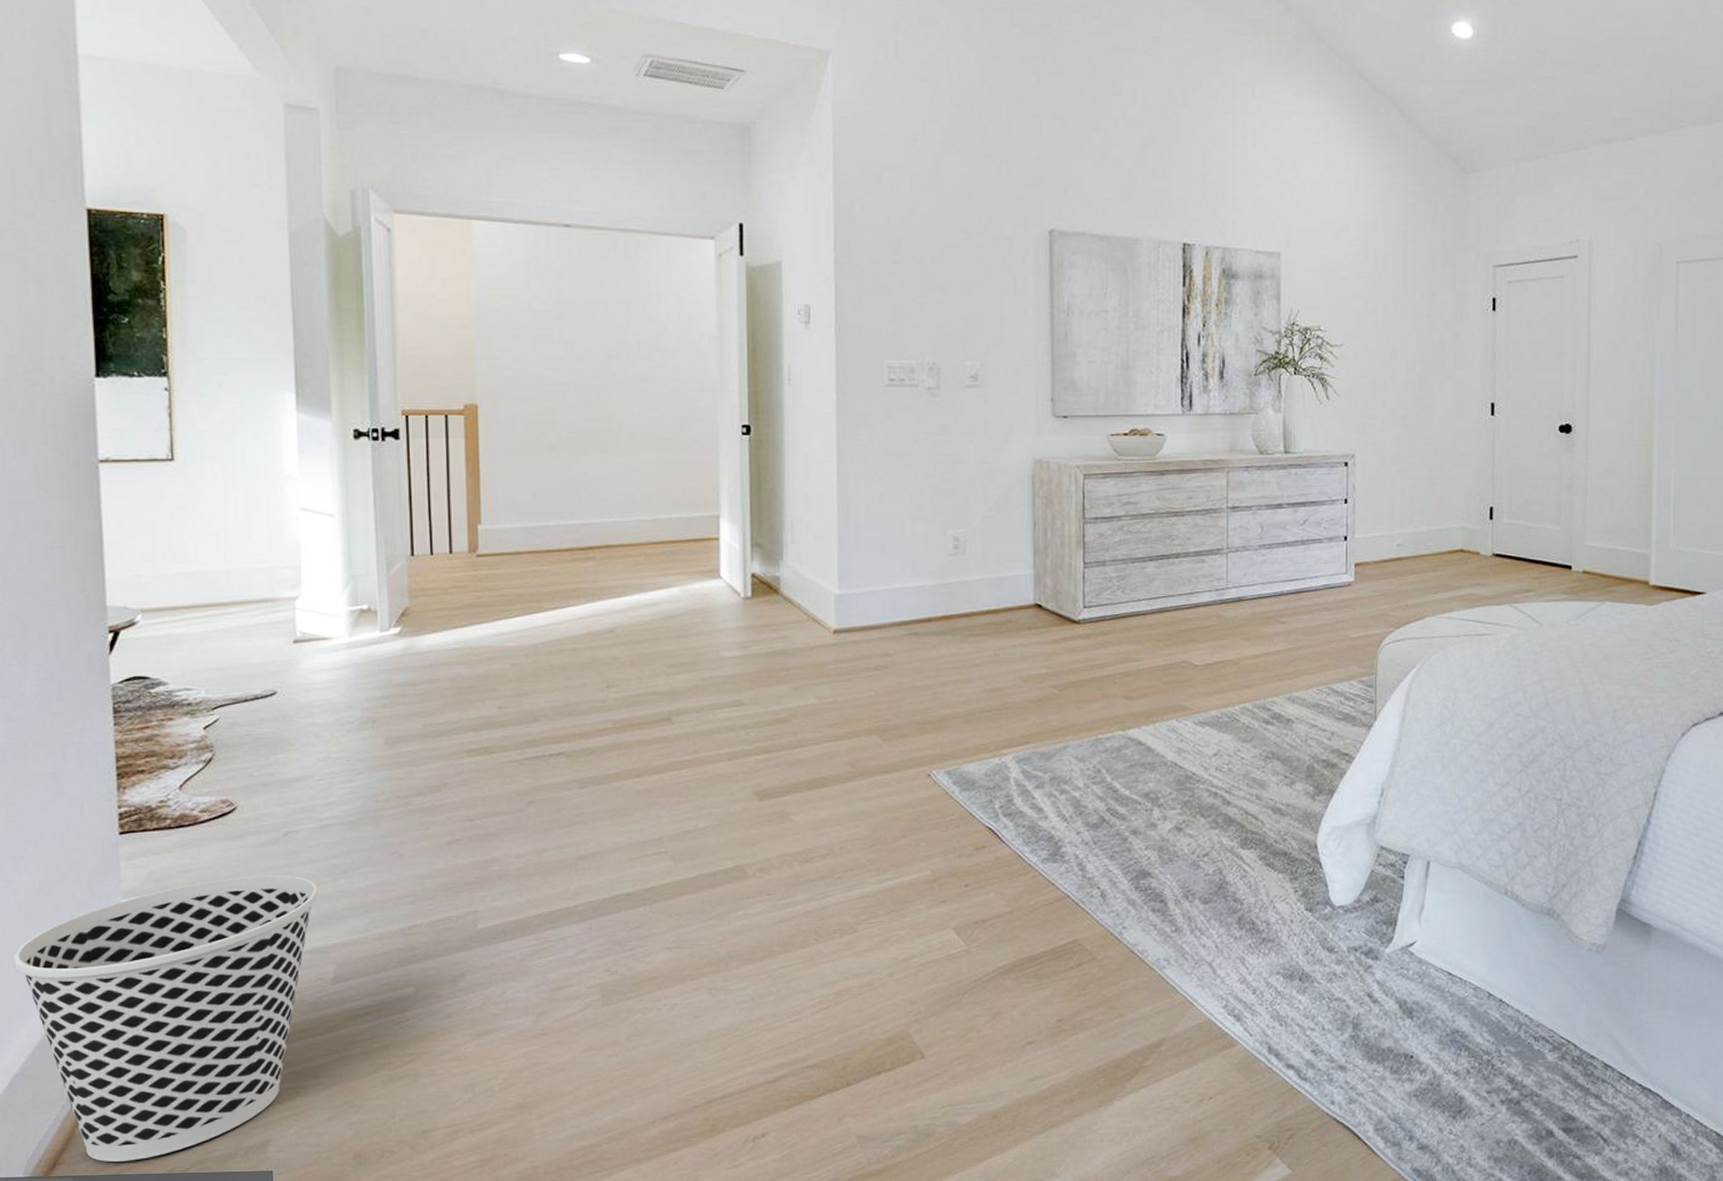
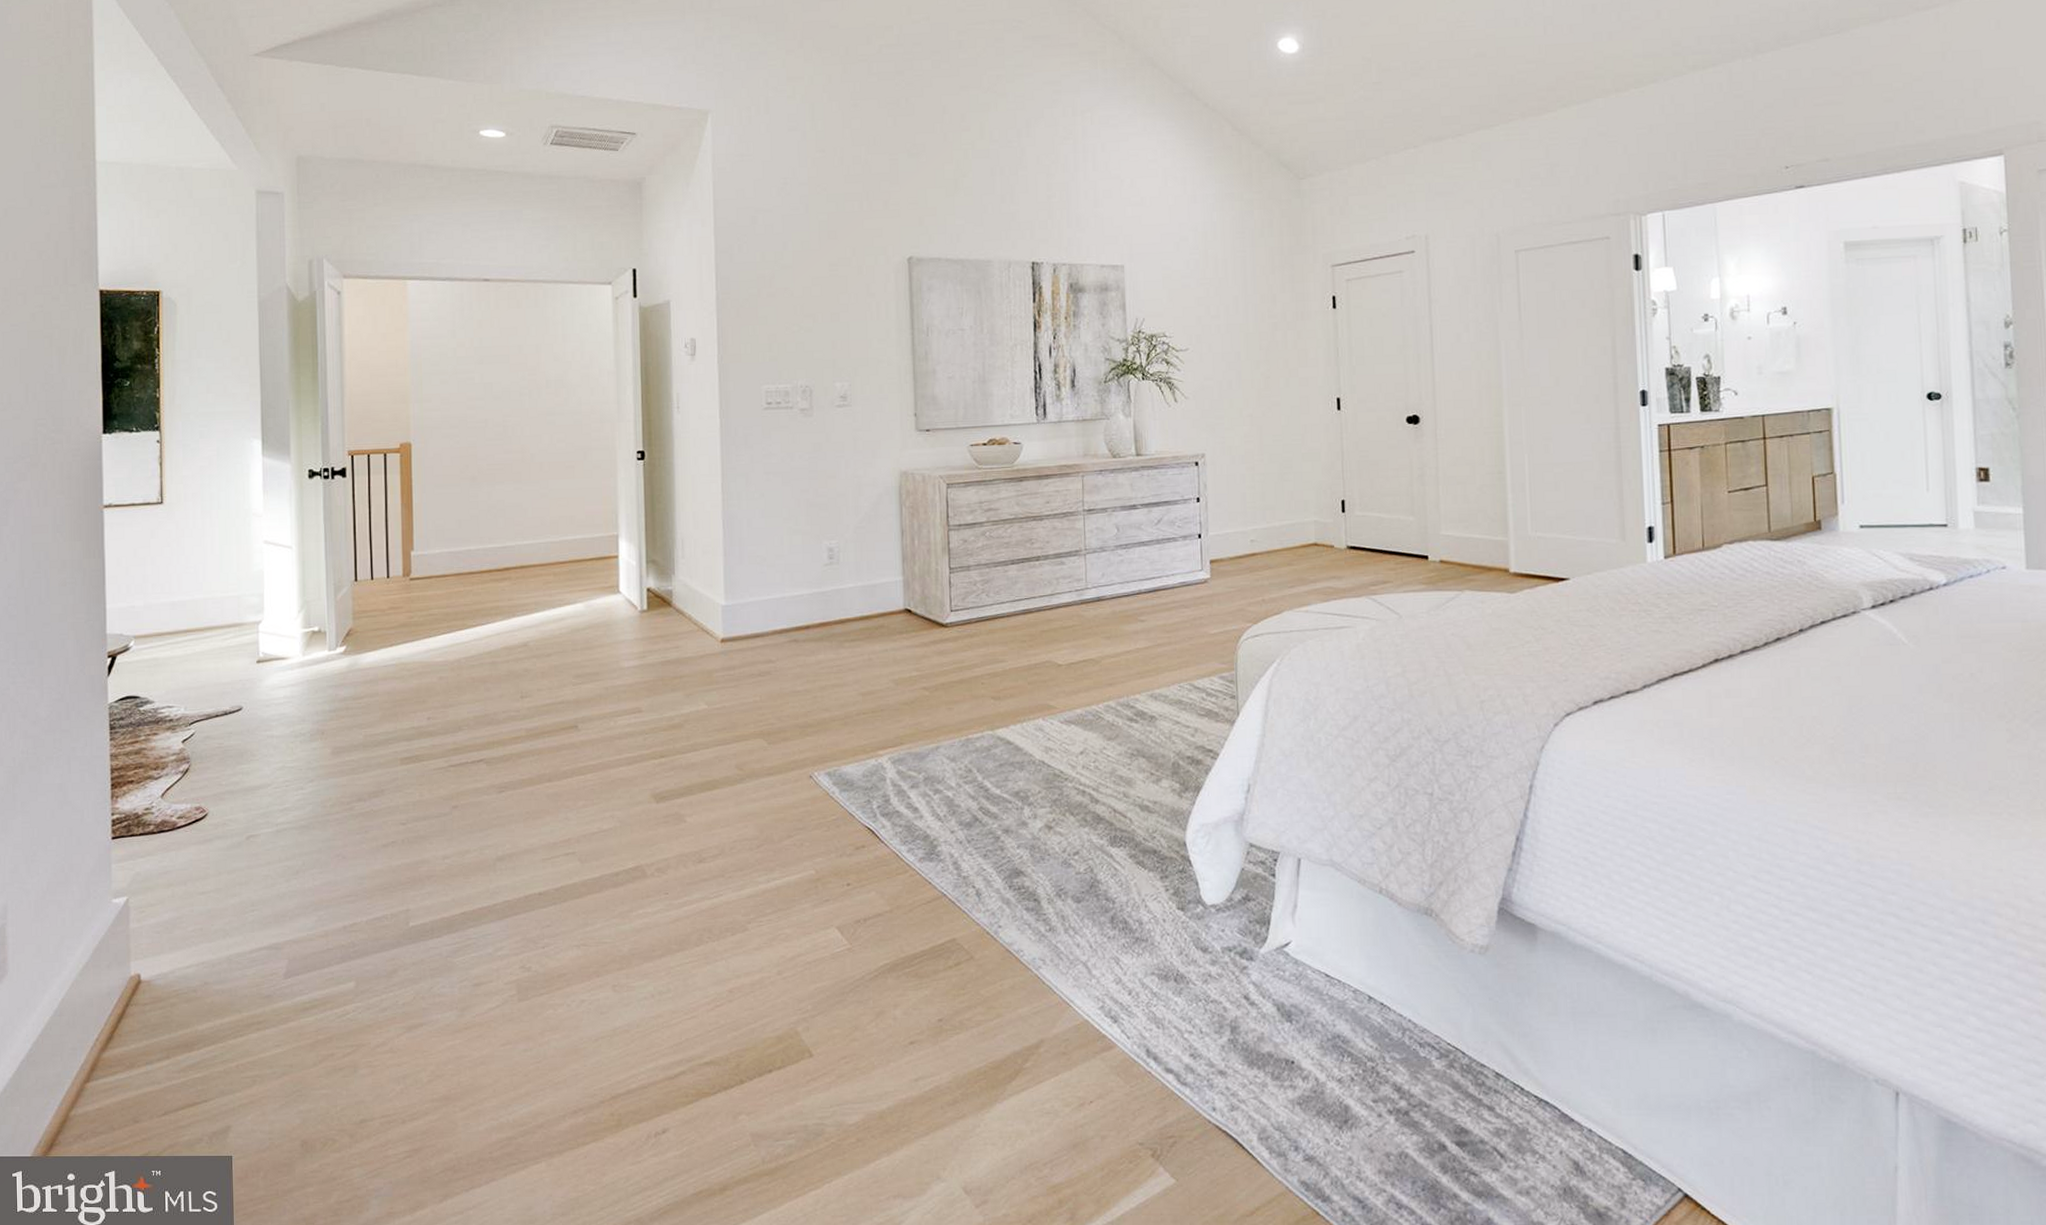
wastebasket: present [13,875,318,1162] -> none [24,876,274,1144]

